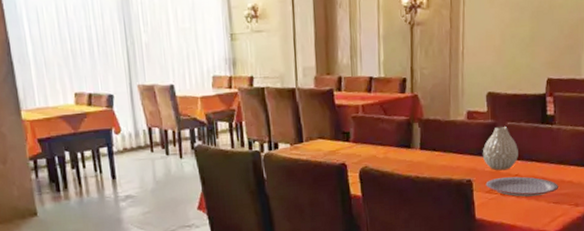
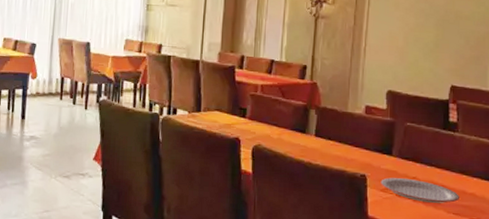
vase: present [482,126,518,171] -> none [379,125,417,171]

